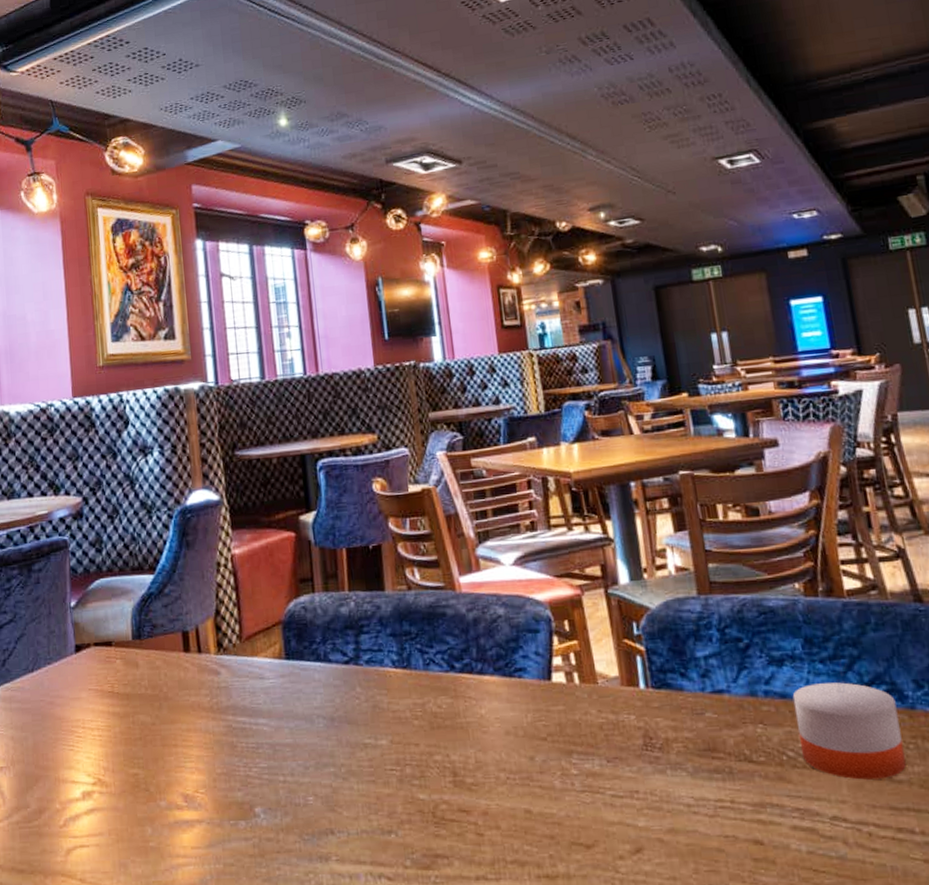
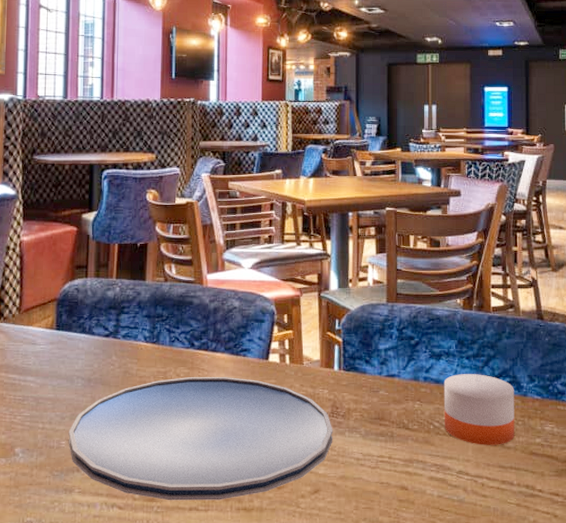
plate: none [315,705,652,868] -> present [68,377,333,501]

